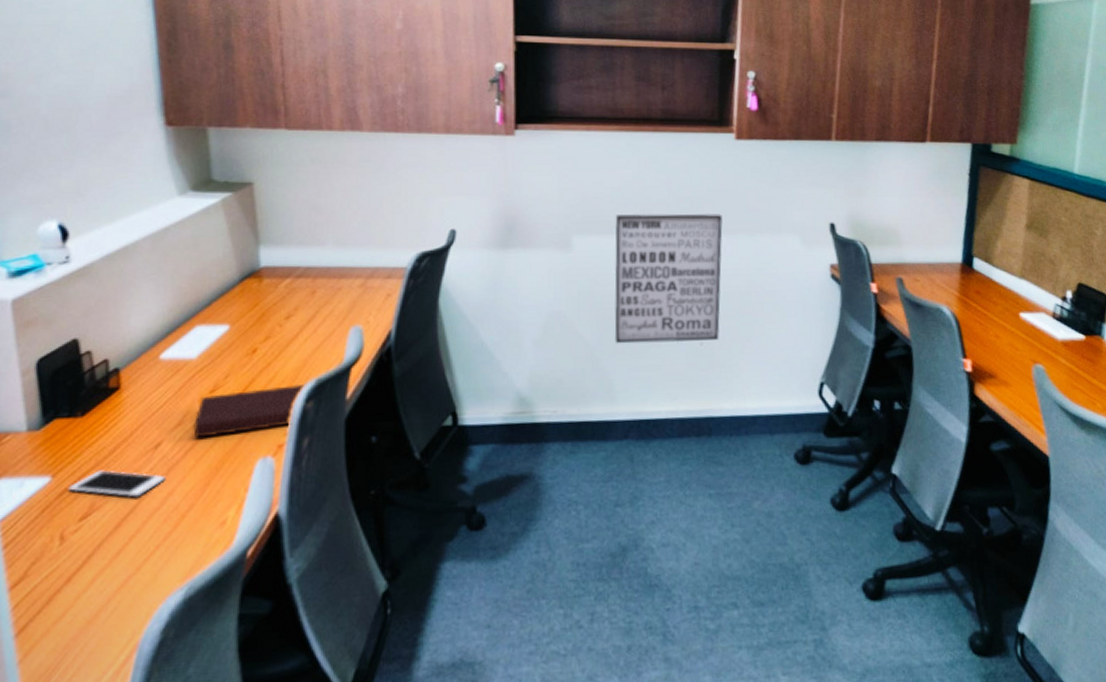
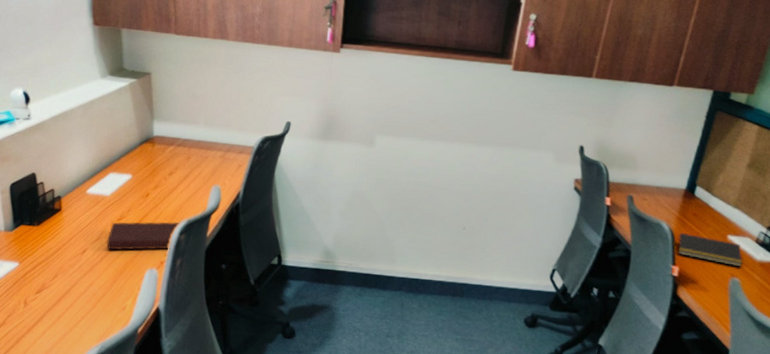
cell phone: present [68,470,166,498] -> none [29,262,89,284]
wall art: present [614,213,723,344] -> none [399,122,493,227]
notepad: none [962,316,1044,351] -> present [676,232,743,267]

